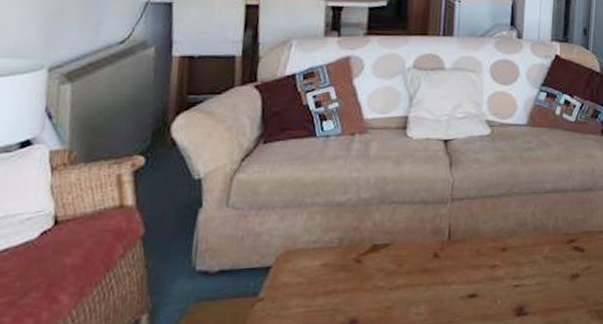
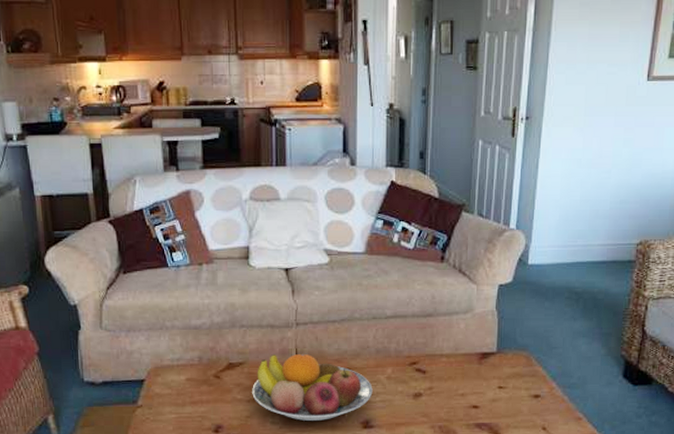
fruit bowl: none [396,232,529,311] -> present [252,353,373,422]

